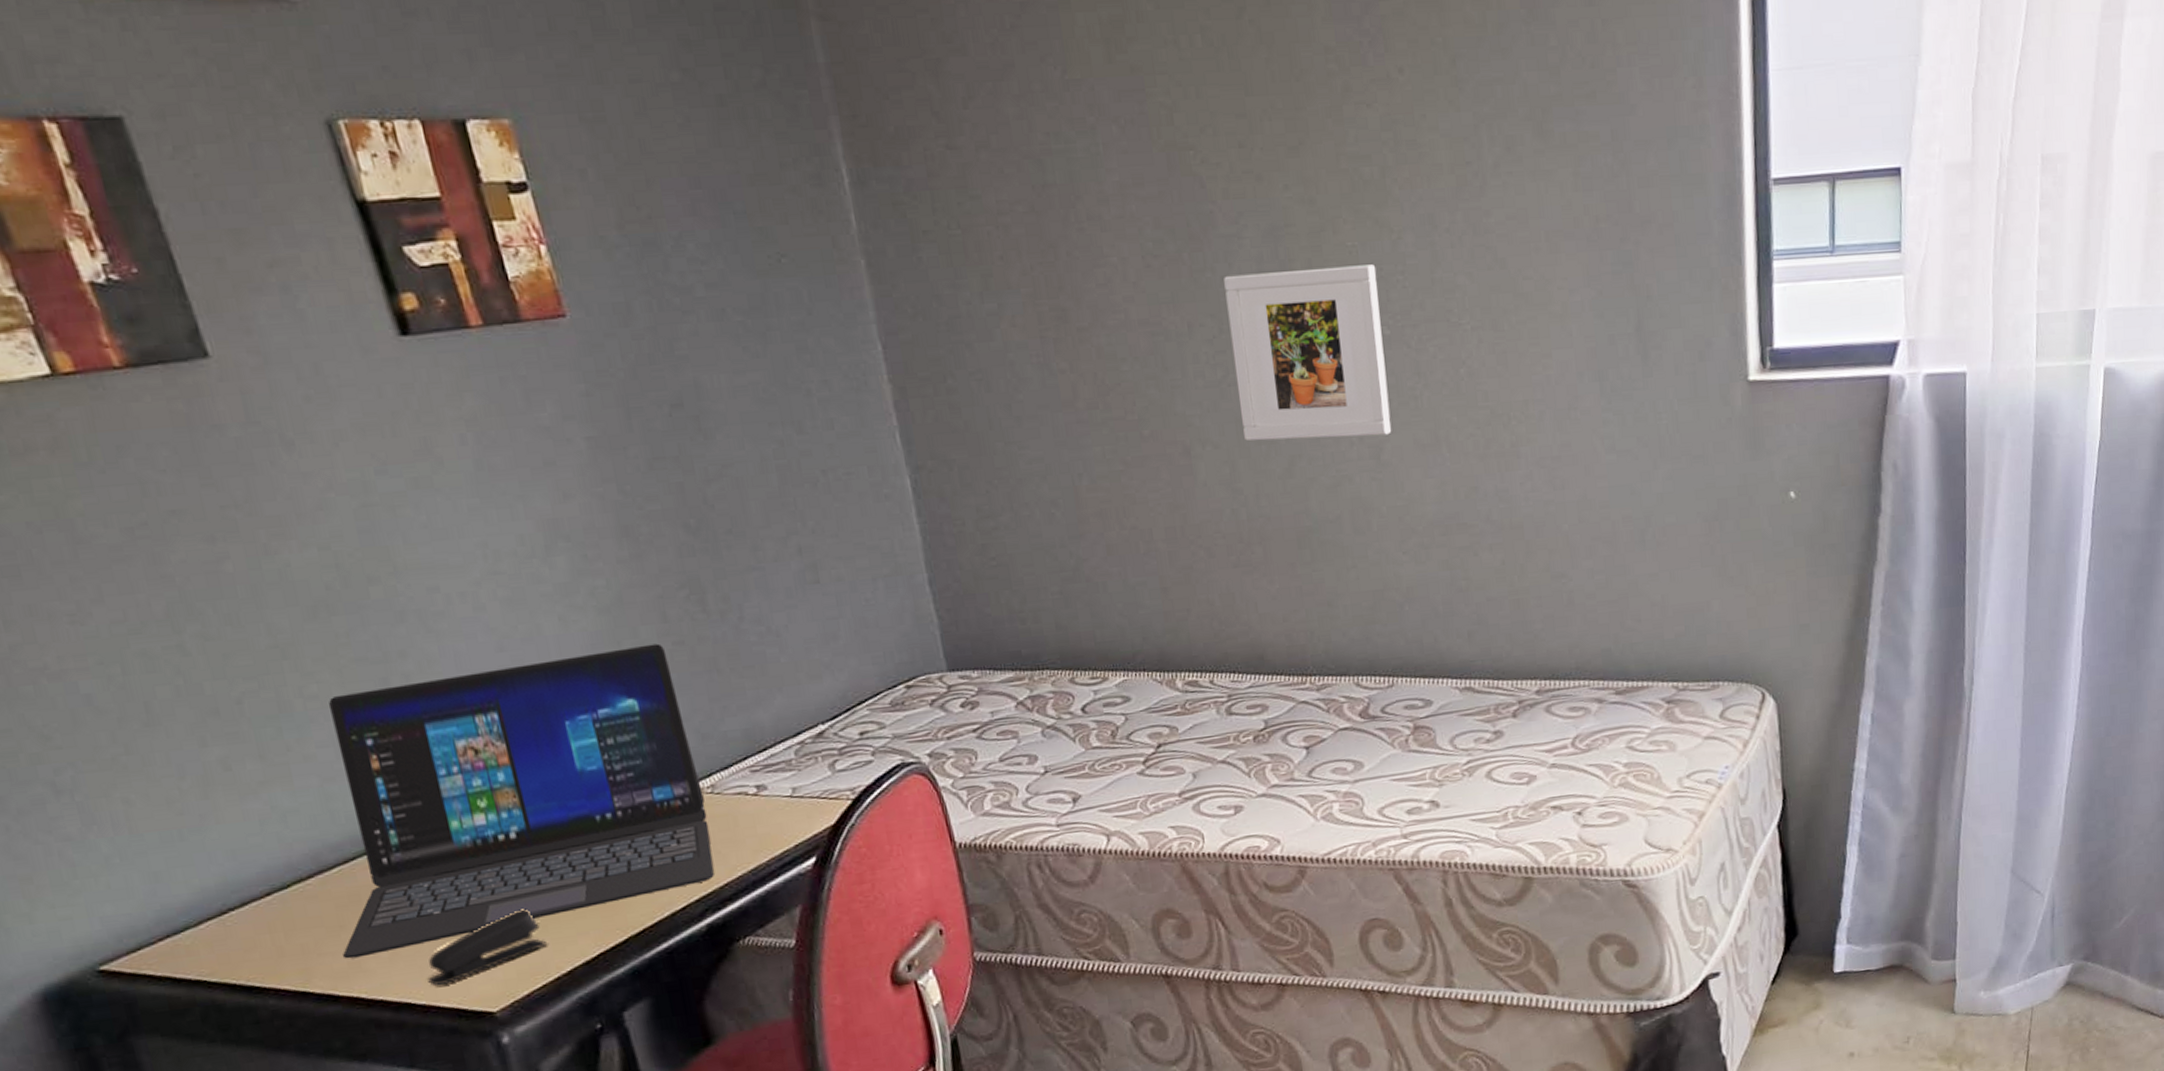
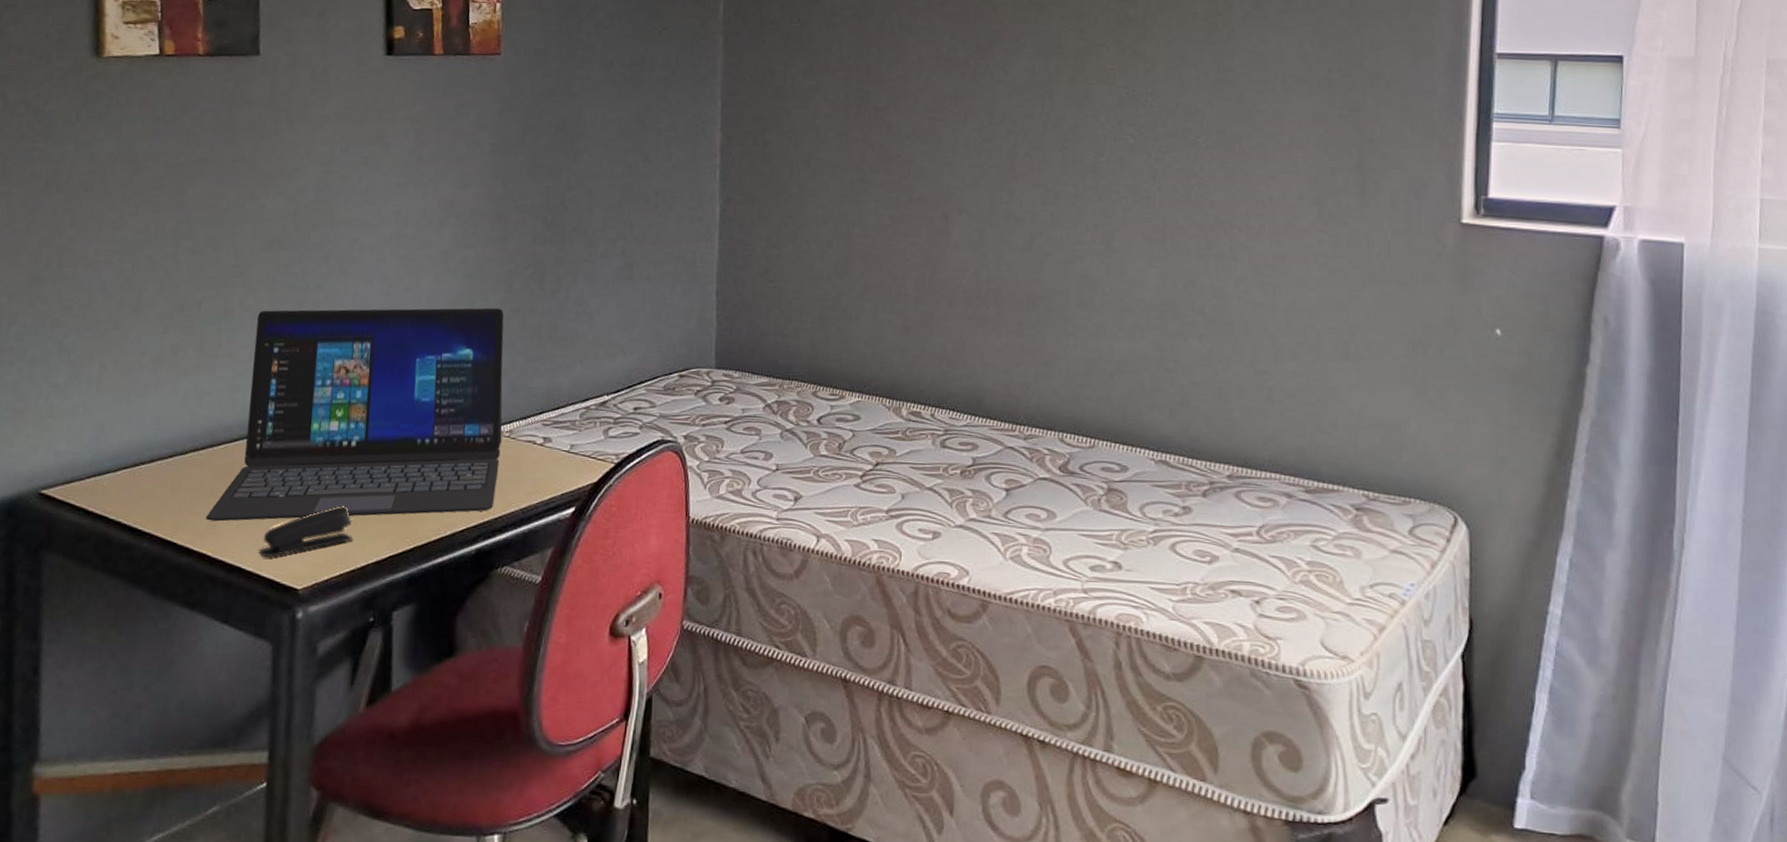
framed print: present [1224,264,1392,441] -> none [996,81,1129,226]

